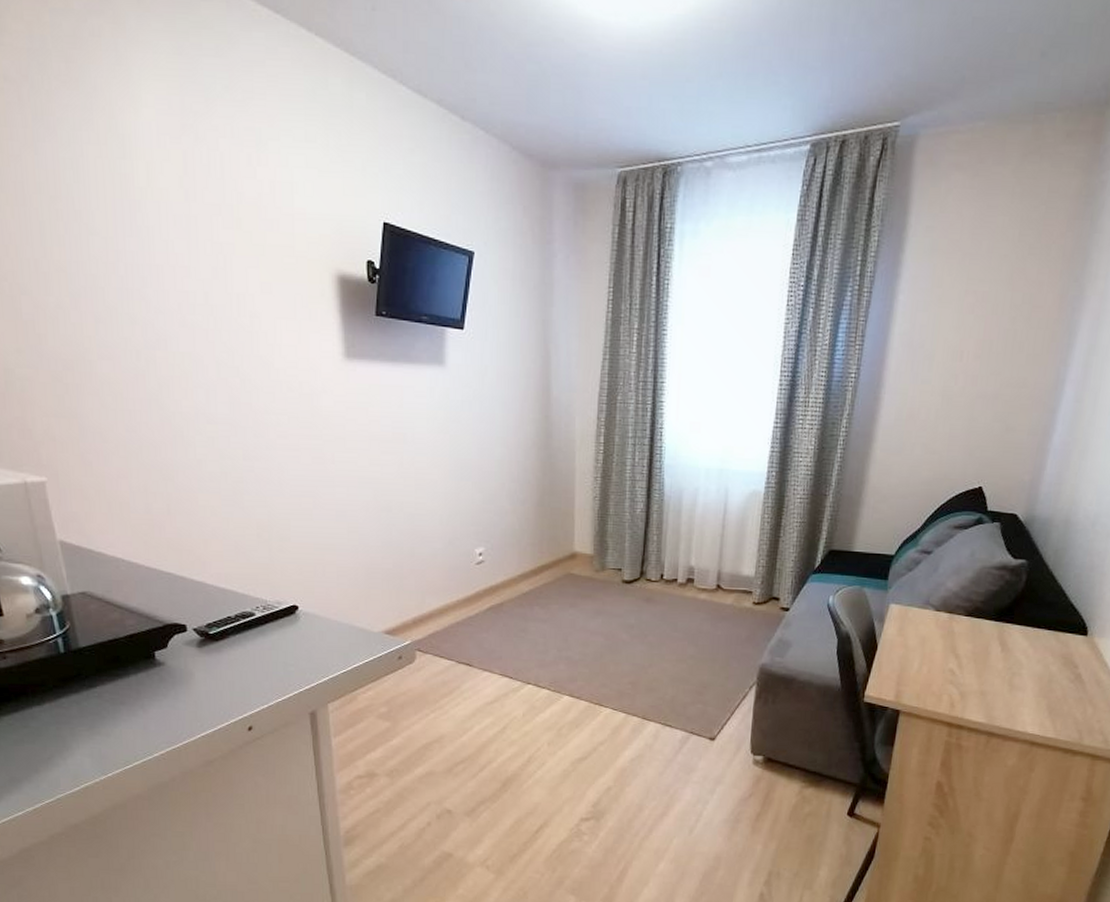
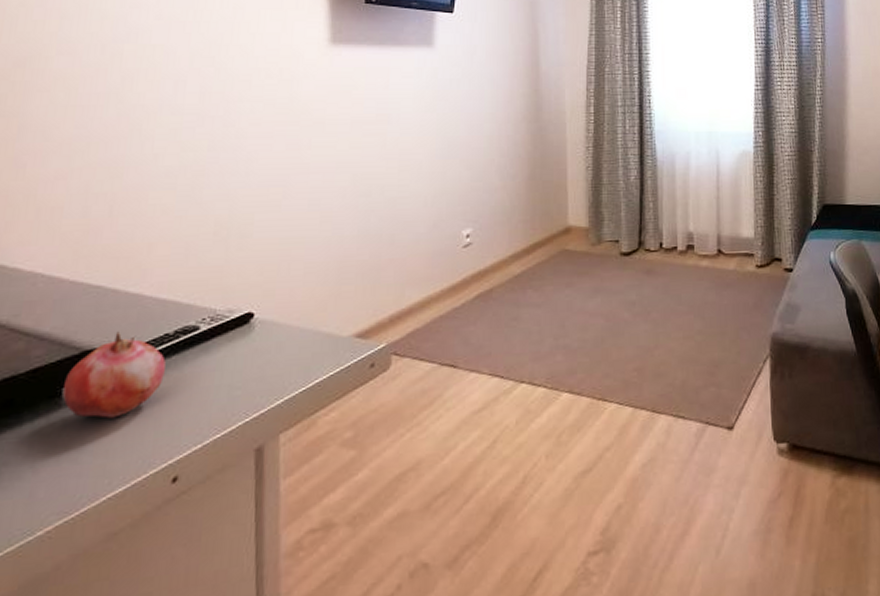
fruit: none [155,611,232,678] -> present [63,331,166,419]

